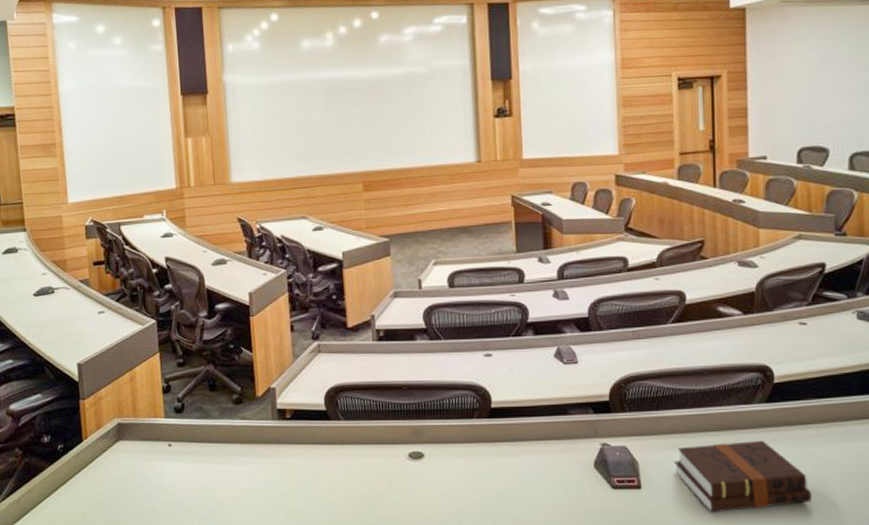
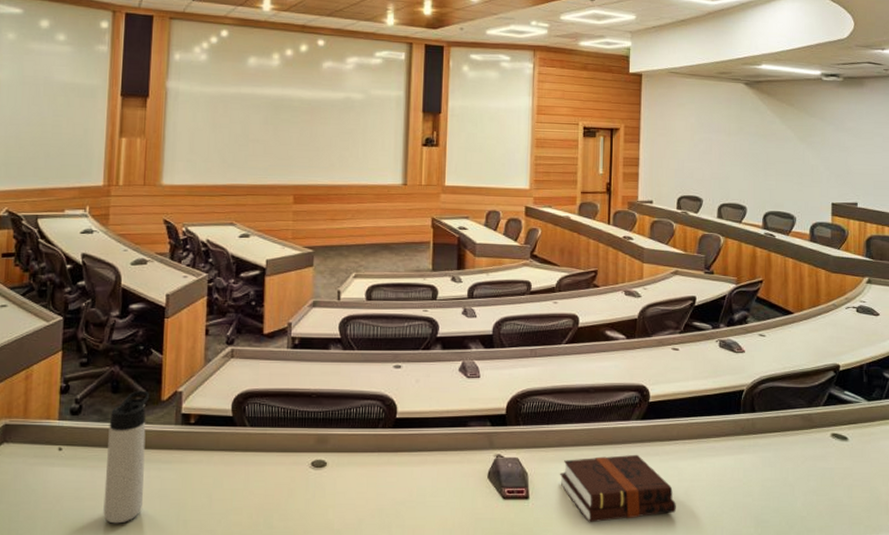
thermos bottle: none [211,387,252,514] -> present [103,390,150,524]

